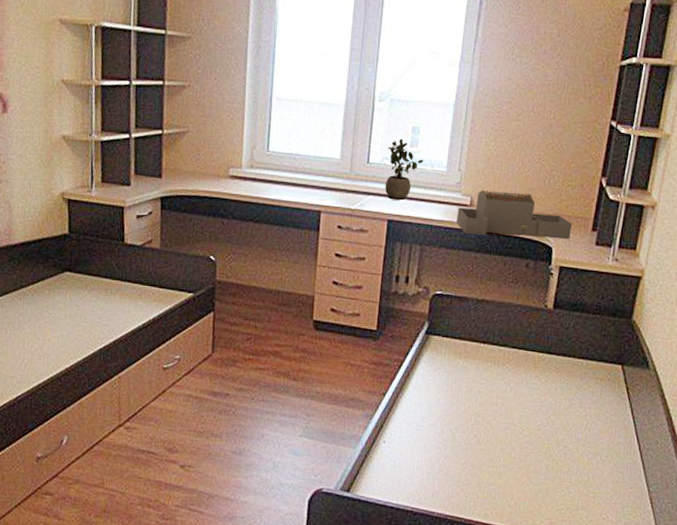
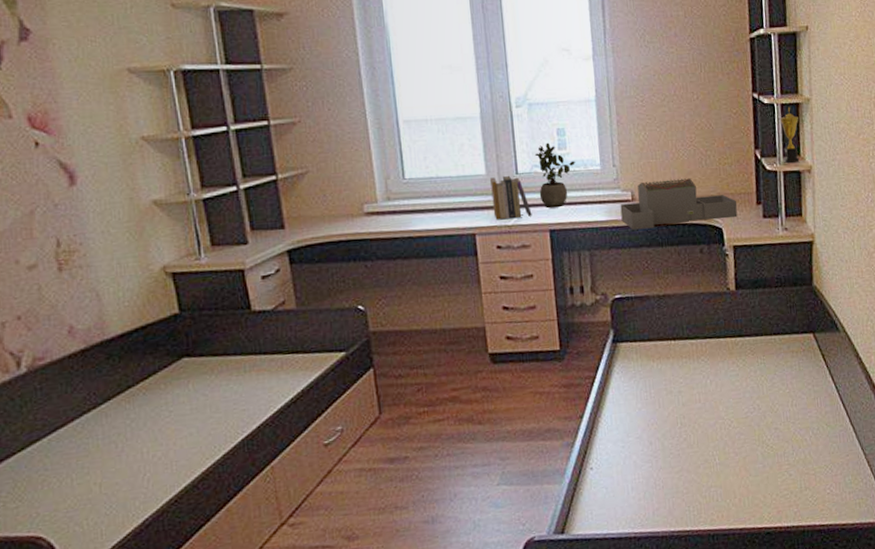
books: none [340,162,375,204] -> present [490,175,532,220]
trophy: none [628,140,654,196] -> present [780,106,800,163]

